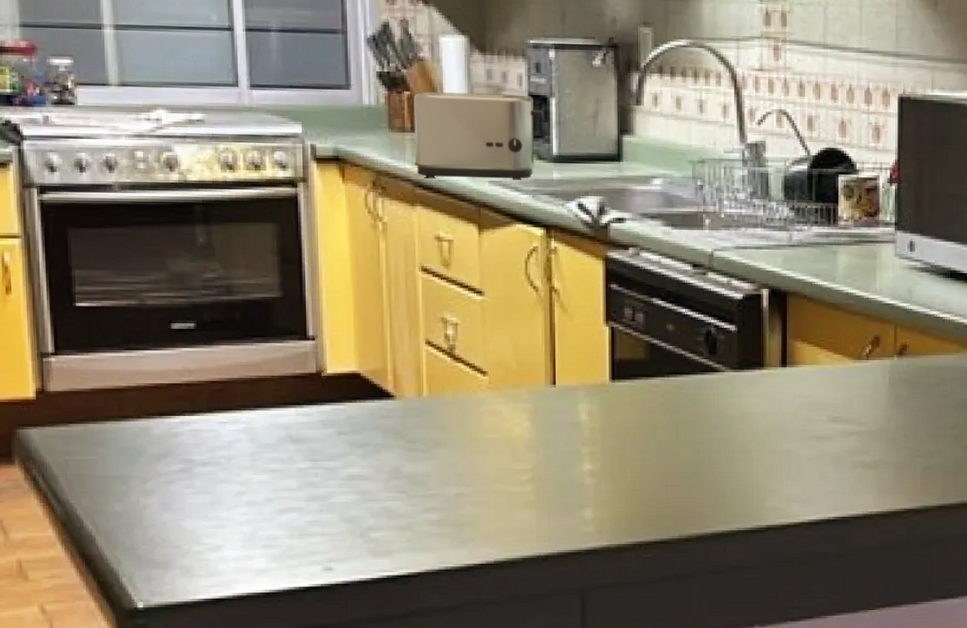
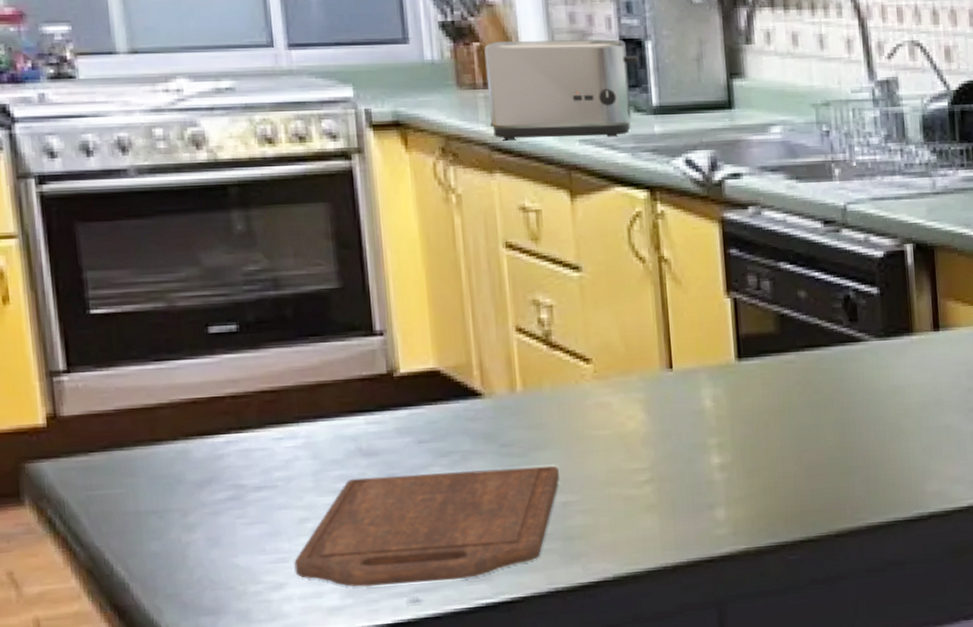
cutting board: none [230,460,454,554] -> present [294,465,559,587]

